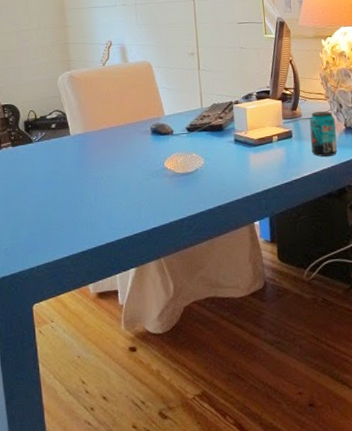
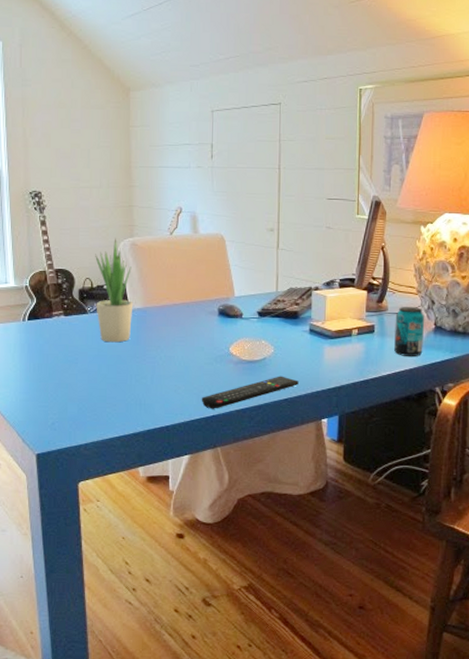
potted plant: none [37,73,74,168] -> present [95,238,133,343]
remote control: none [142,184,230,222] -> present [201,376,299,409]

